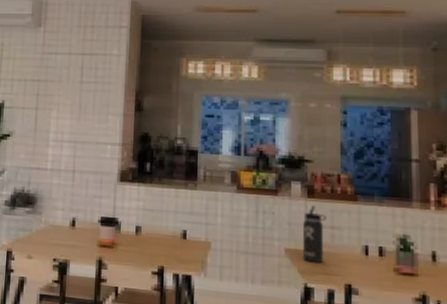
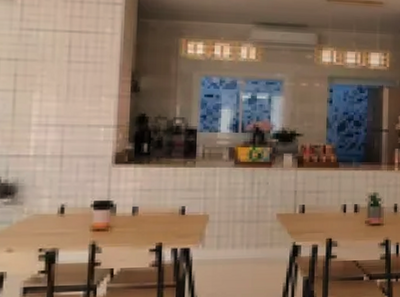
thermos bottle: present [303,205,327,264] -> none [293,174,313,224]

